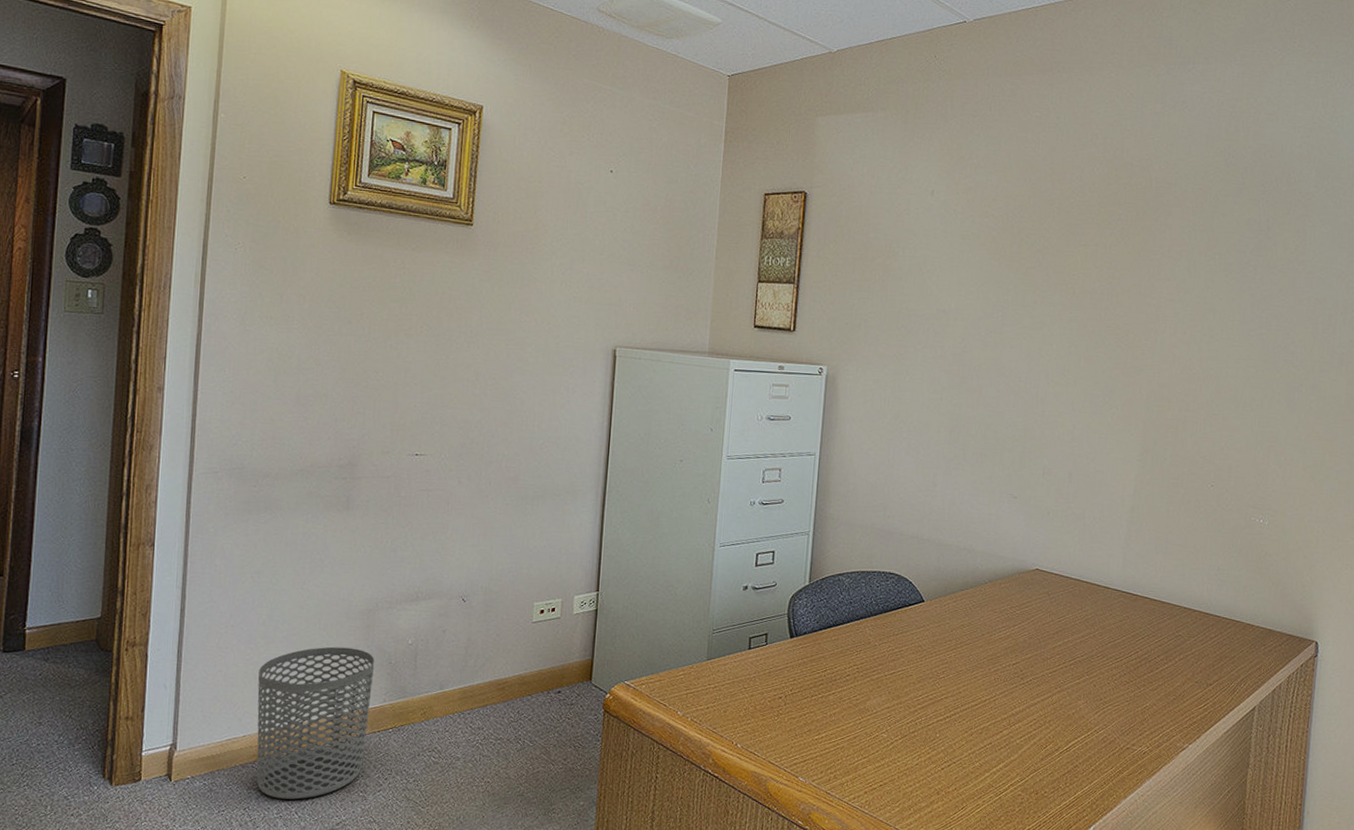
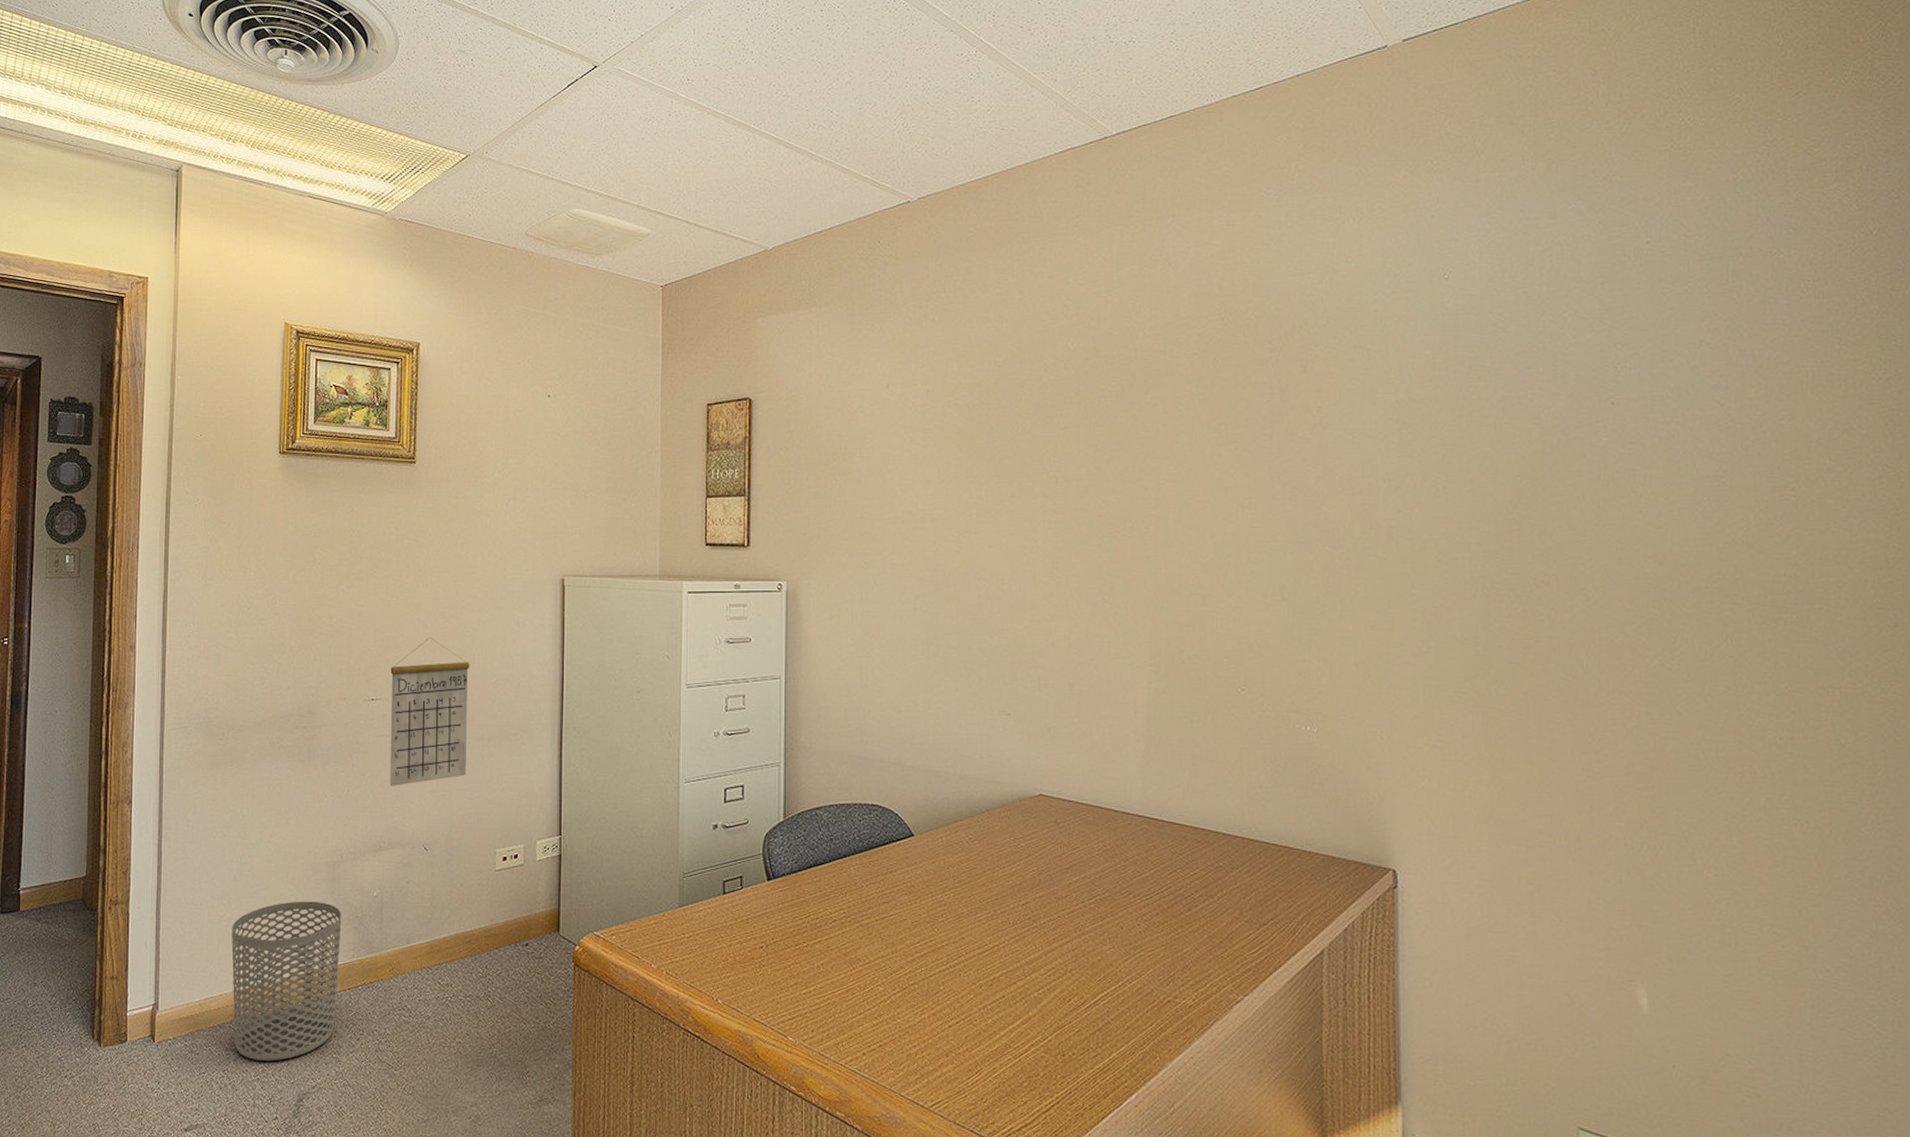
calendar: none [430,397,518,540] -> present [389,637,470,787]

